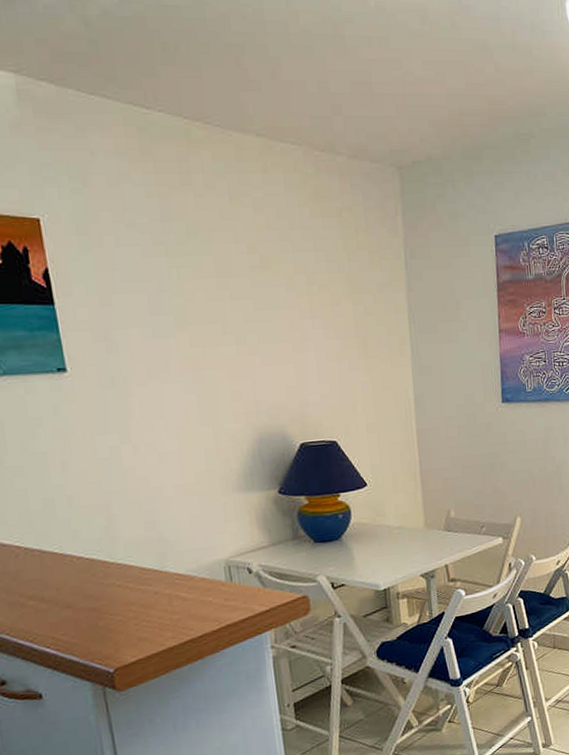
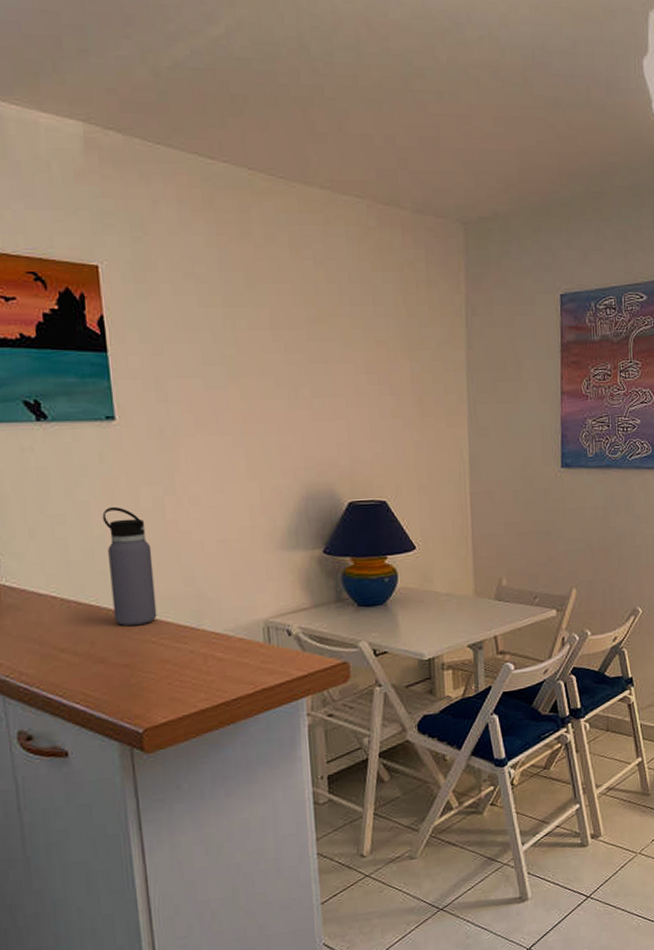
water bottle: none [60,456,121,572] -> present [102,506,157,626]

